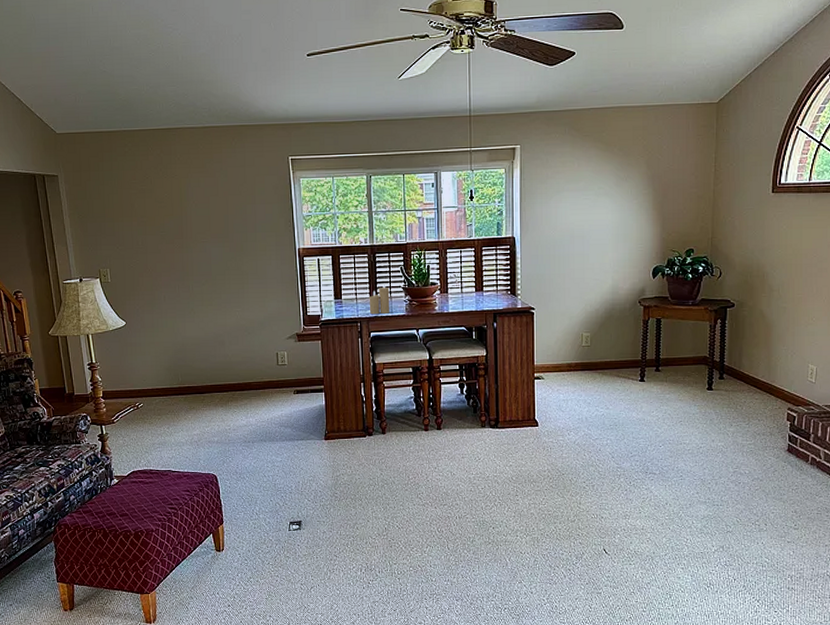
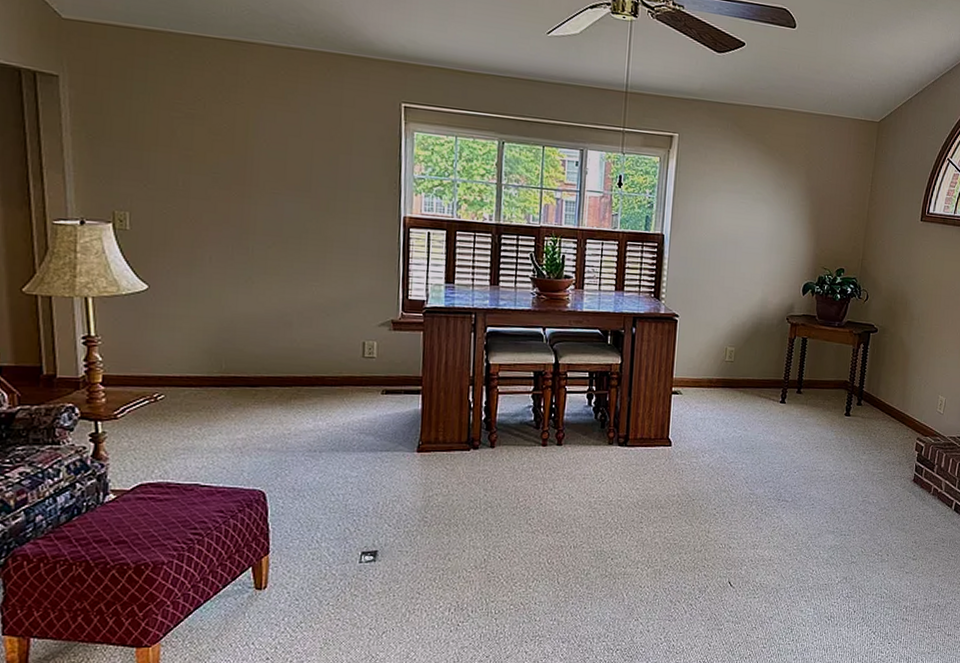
candle: present [369,284,390,315] -> none [487,271,515,307]

